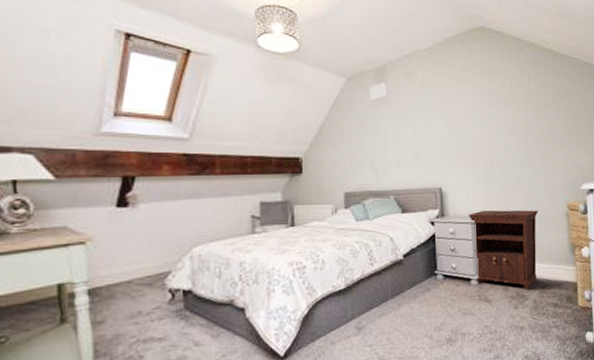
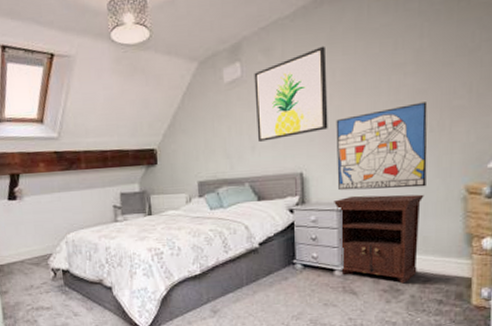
wall art: none [398,78,462,157] -> present [254,46,328,141]
wall art: none [468,133,539,205] -> present [336,102,428,191]

